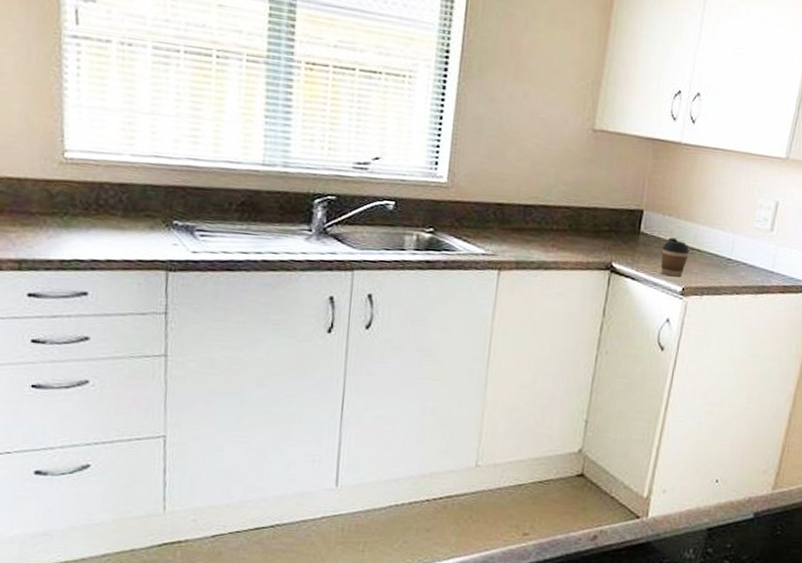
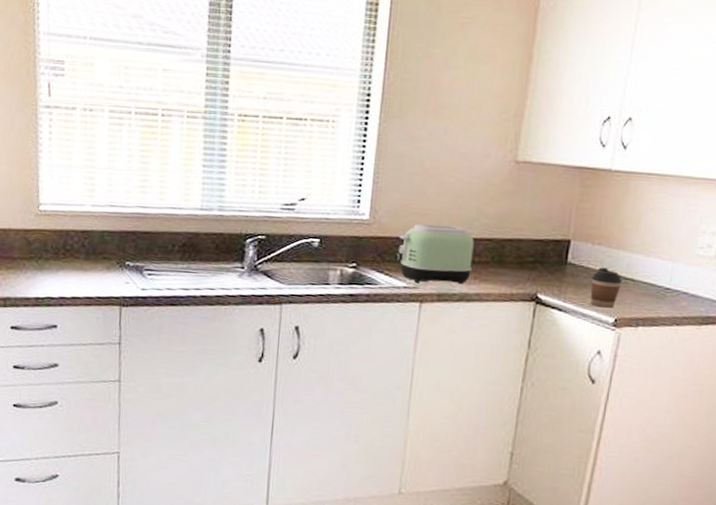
toaster: none [471,189,553,251] -> present [393,223,474,283]

